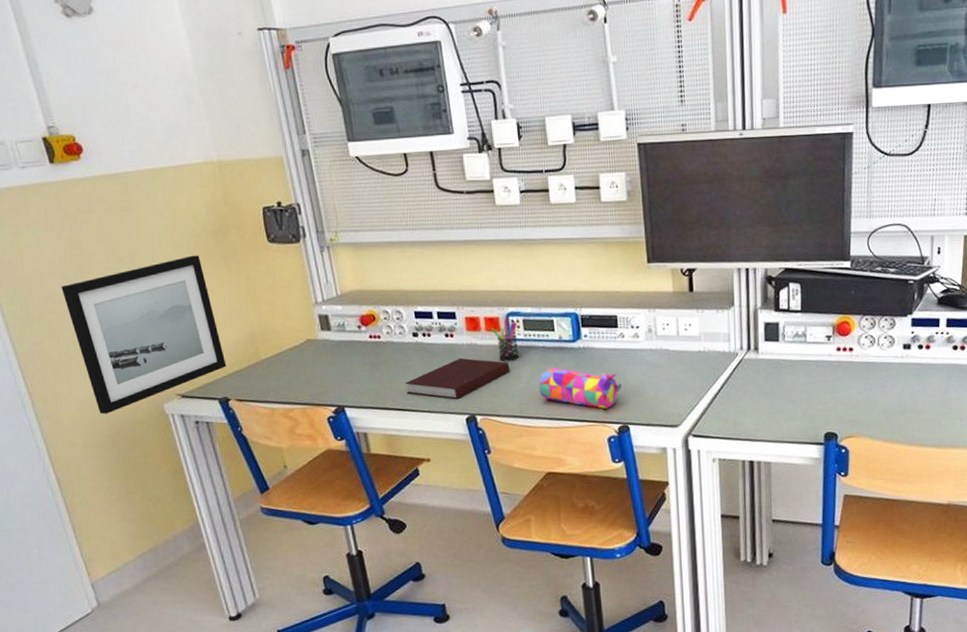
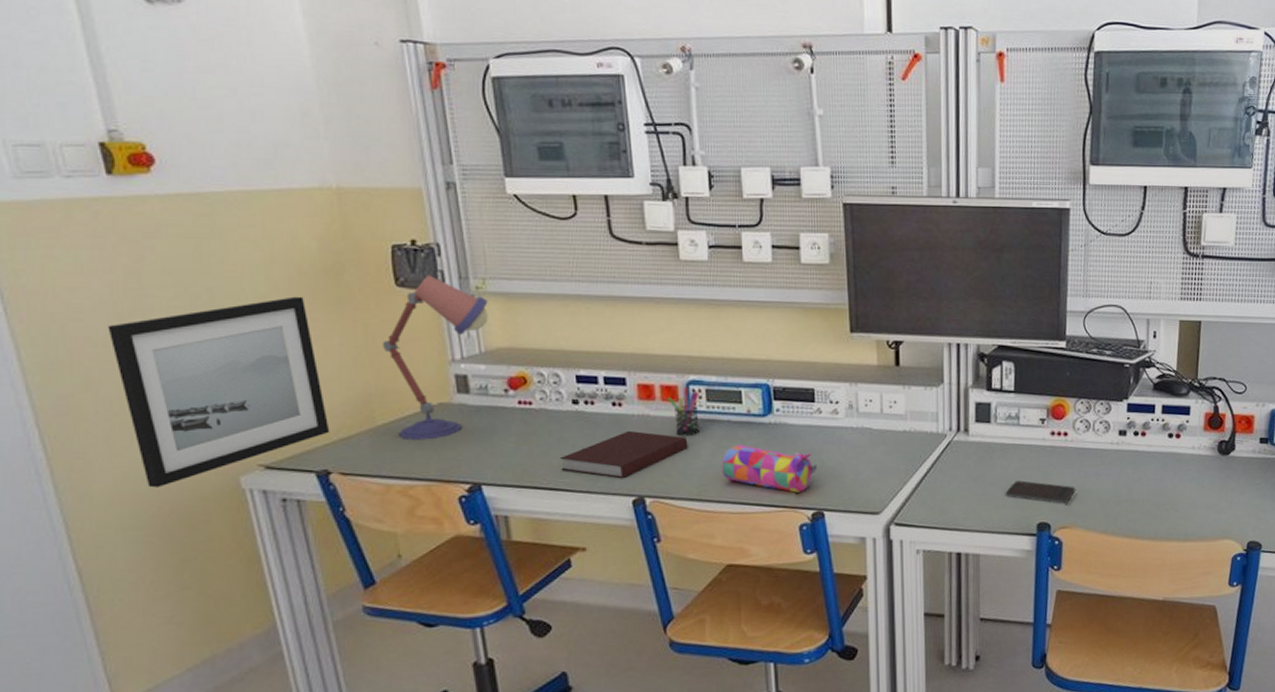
desk lamp: none [261,231,342,372] -> present [383,275,488,441]
calculator: none [793,394,861,415] -> present [1005,480,1075,504]

